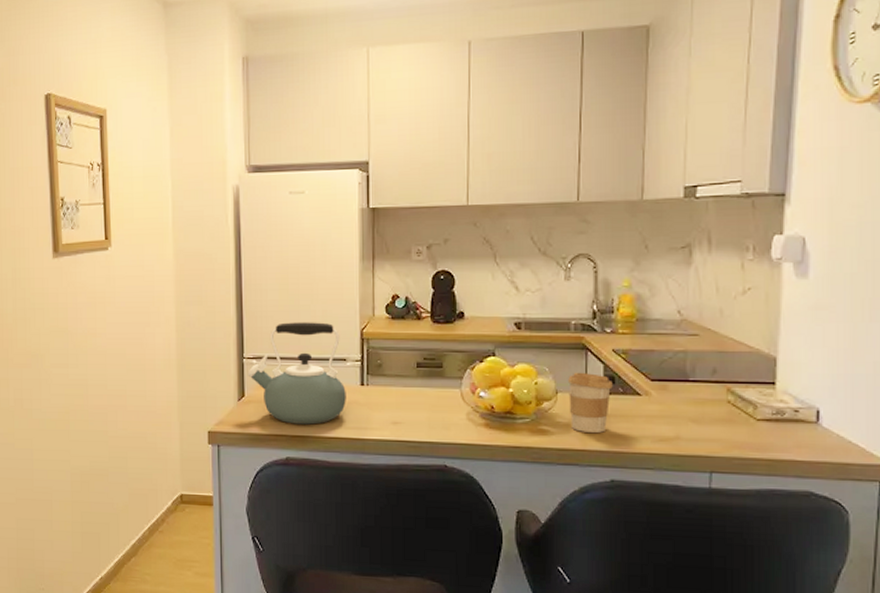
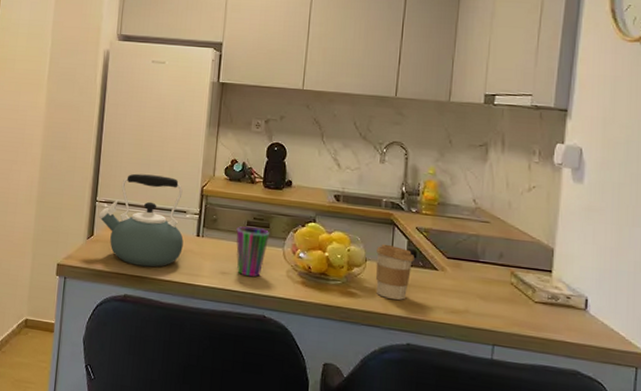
cup: none [405,368,444,424] -> present [236,226,270,278]

